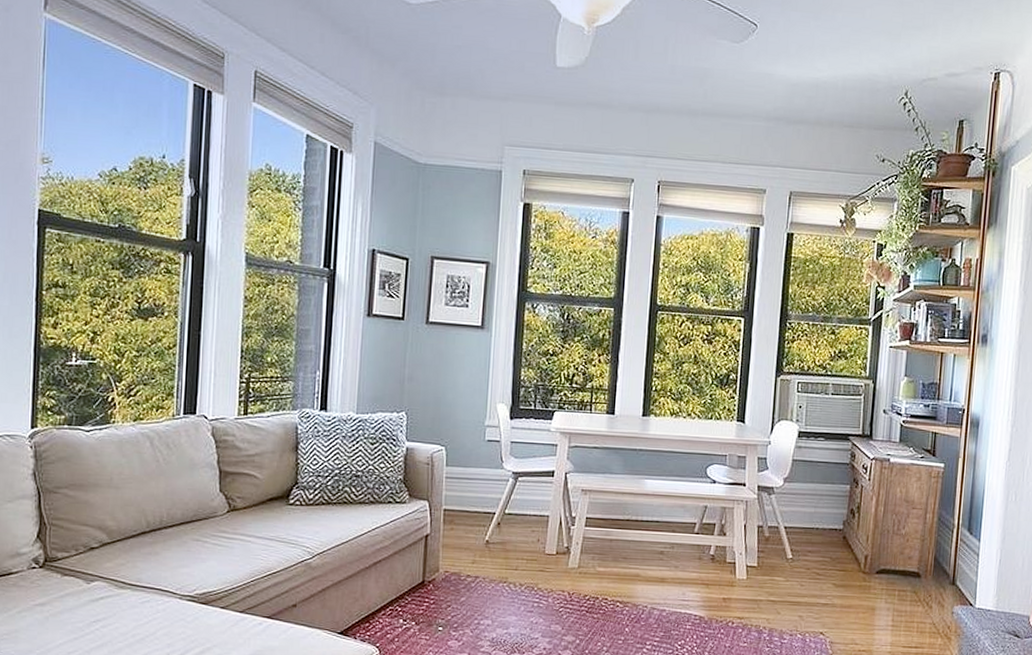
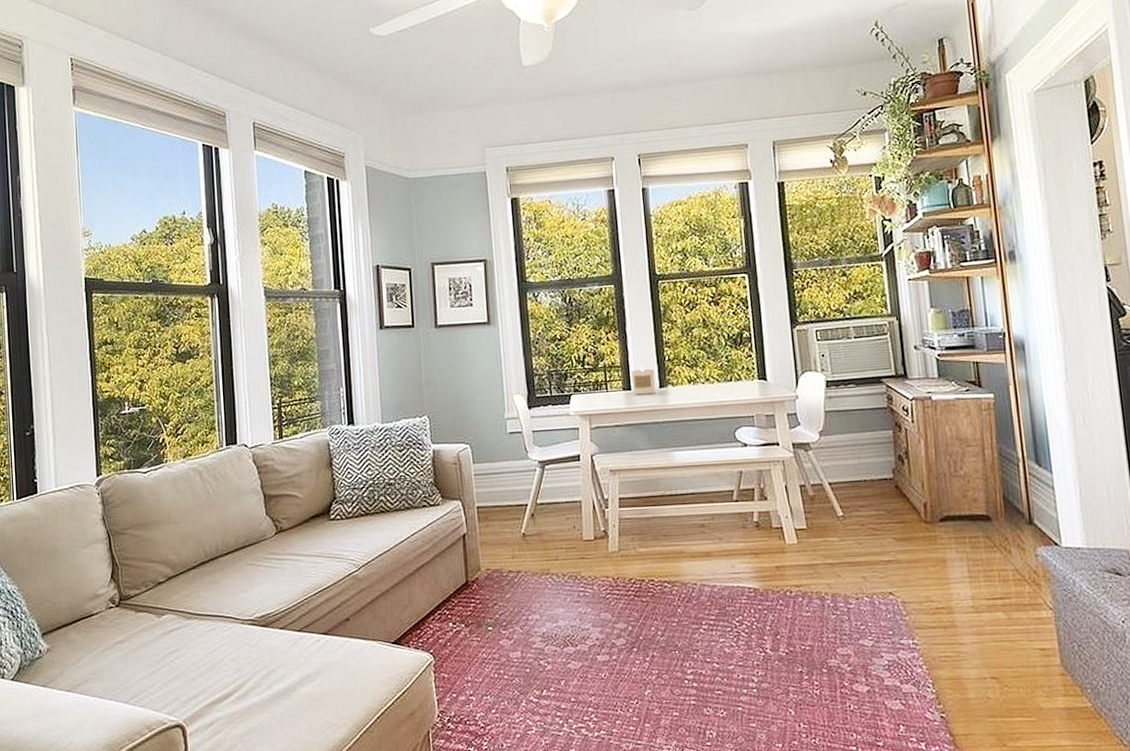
candle: none [616,392,640,421] -> present [631,366,656,395]

